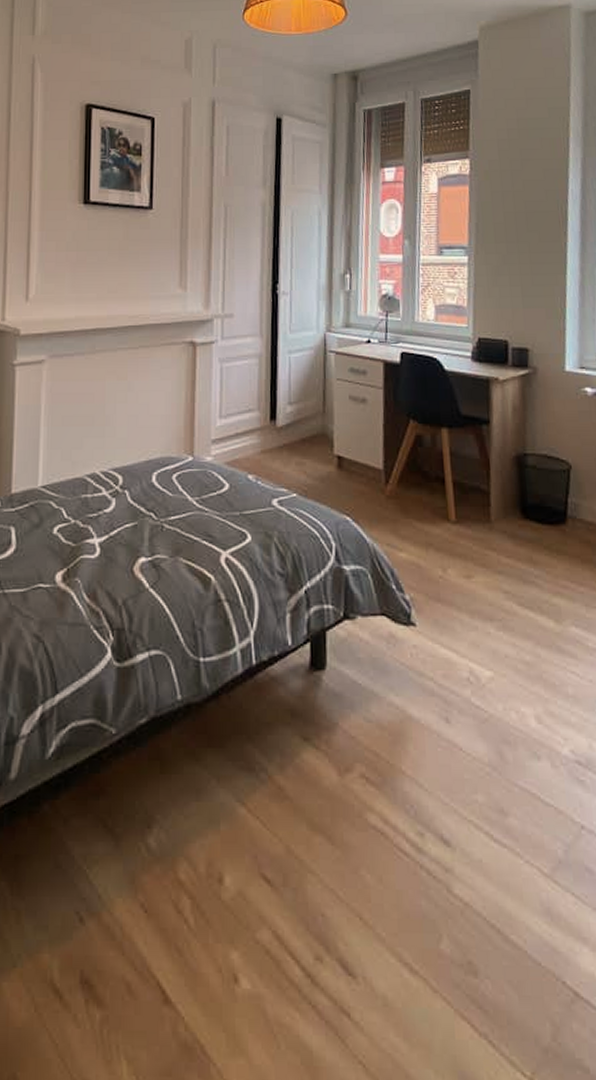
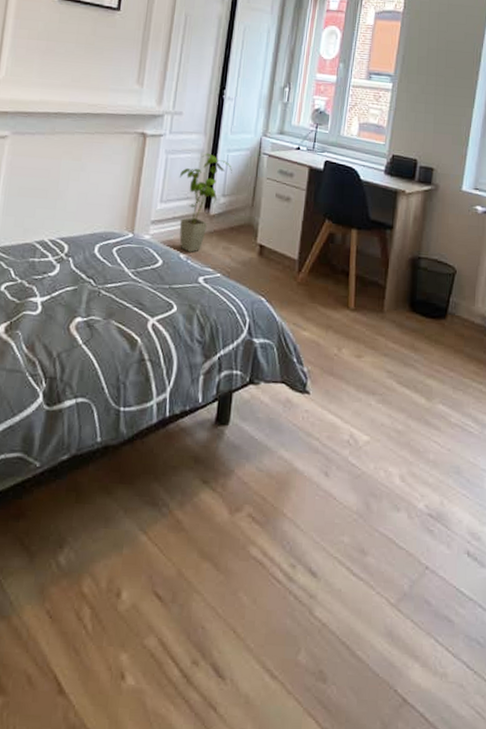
house plant: none [237,357,296,472] -> present [179,153,232,252]

